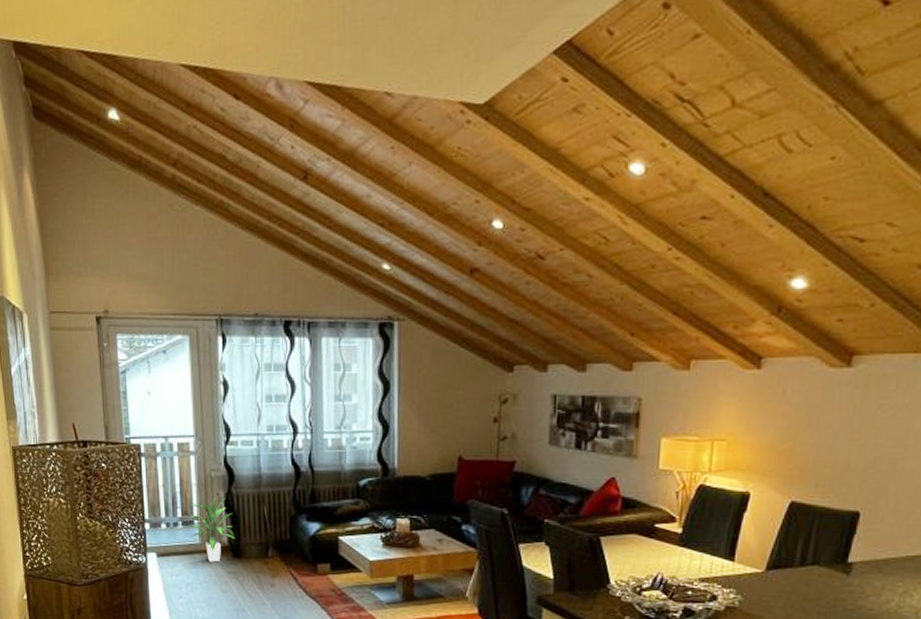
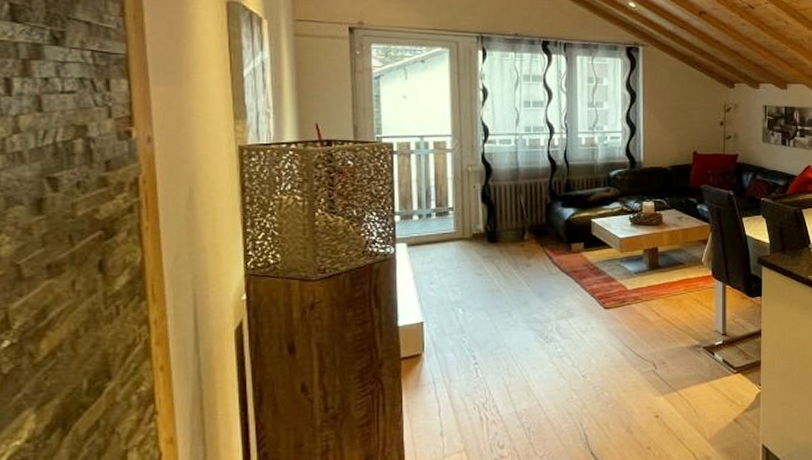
indoor plant: present [188,496,234,562] -> none [442,189,490,249]

